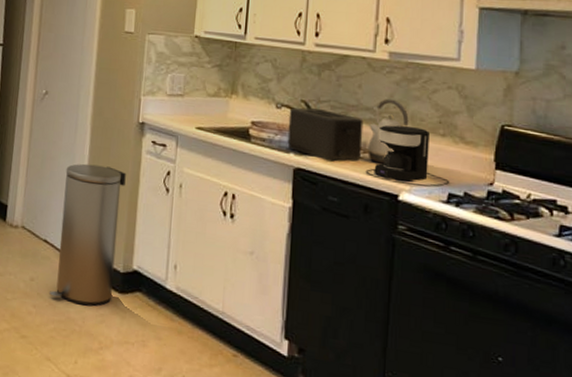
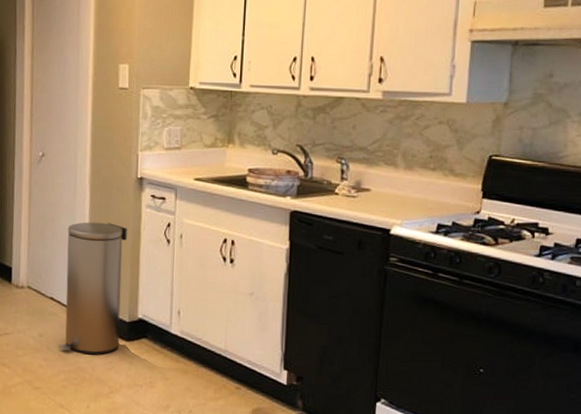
toaster: present [287,107,364,163] -> none [284,151,358,203]
coffee maker: present [365,125,449,187] -> none [359,163,438,220]
kettle: present [366,98,409,164] -> none [360,137,401,201]

